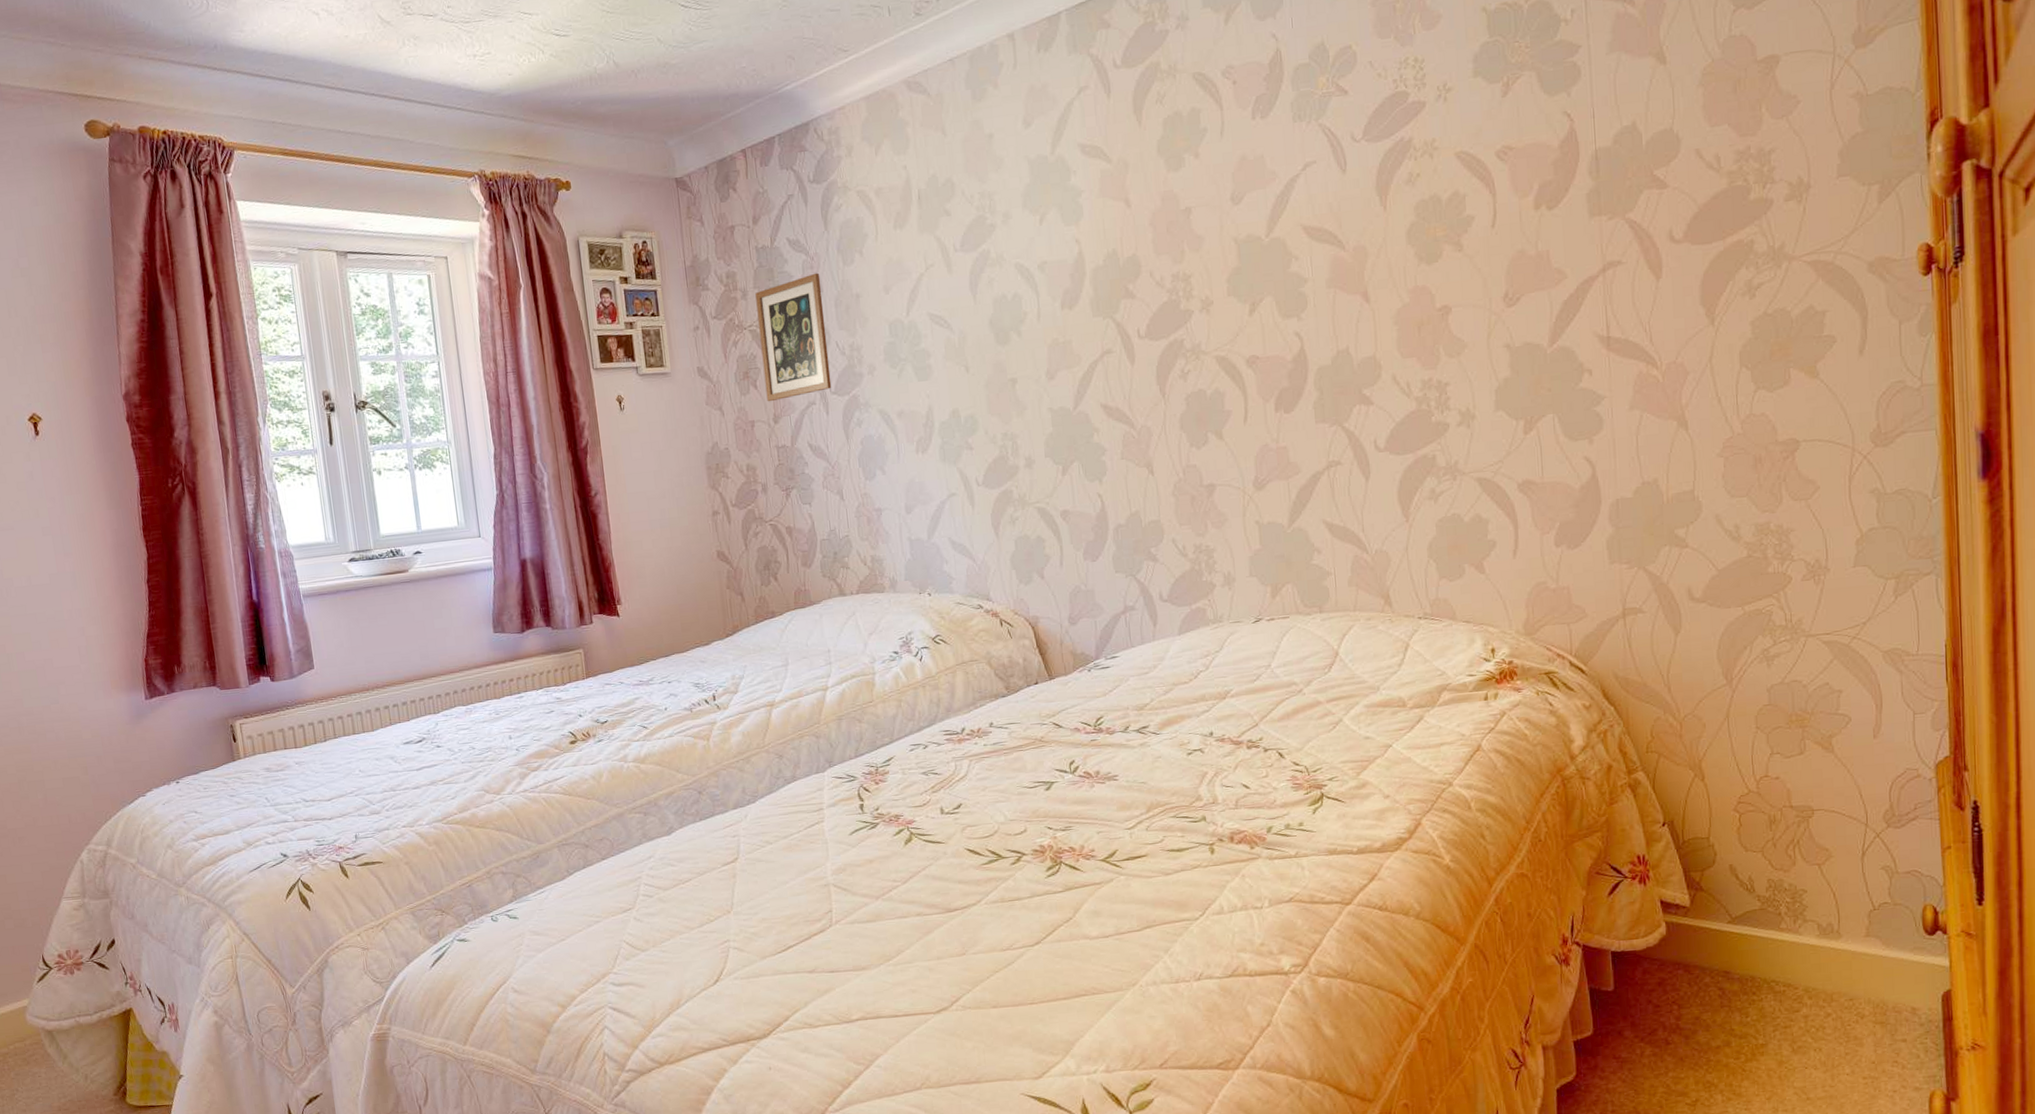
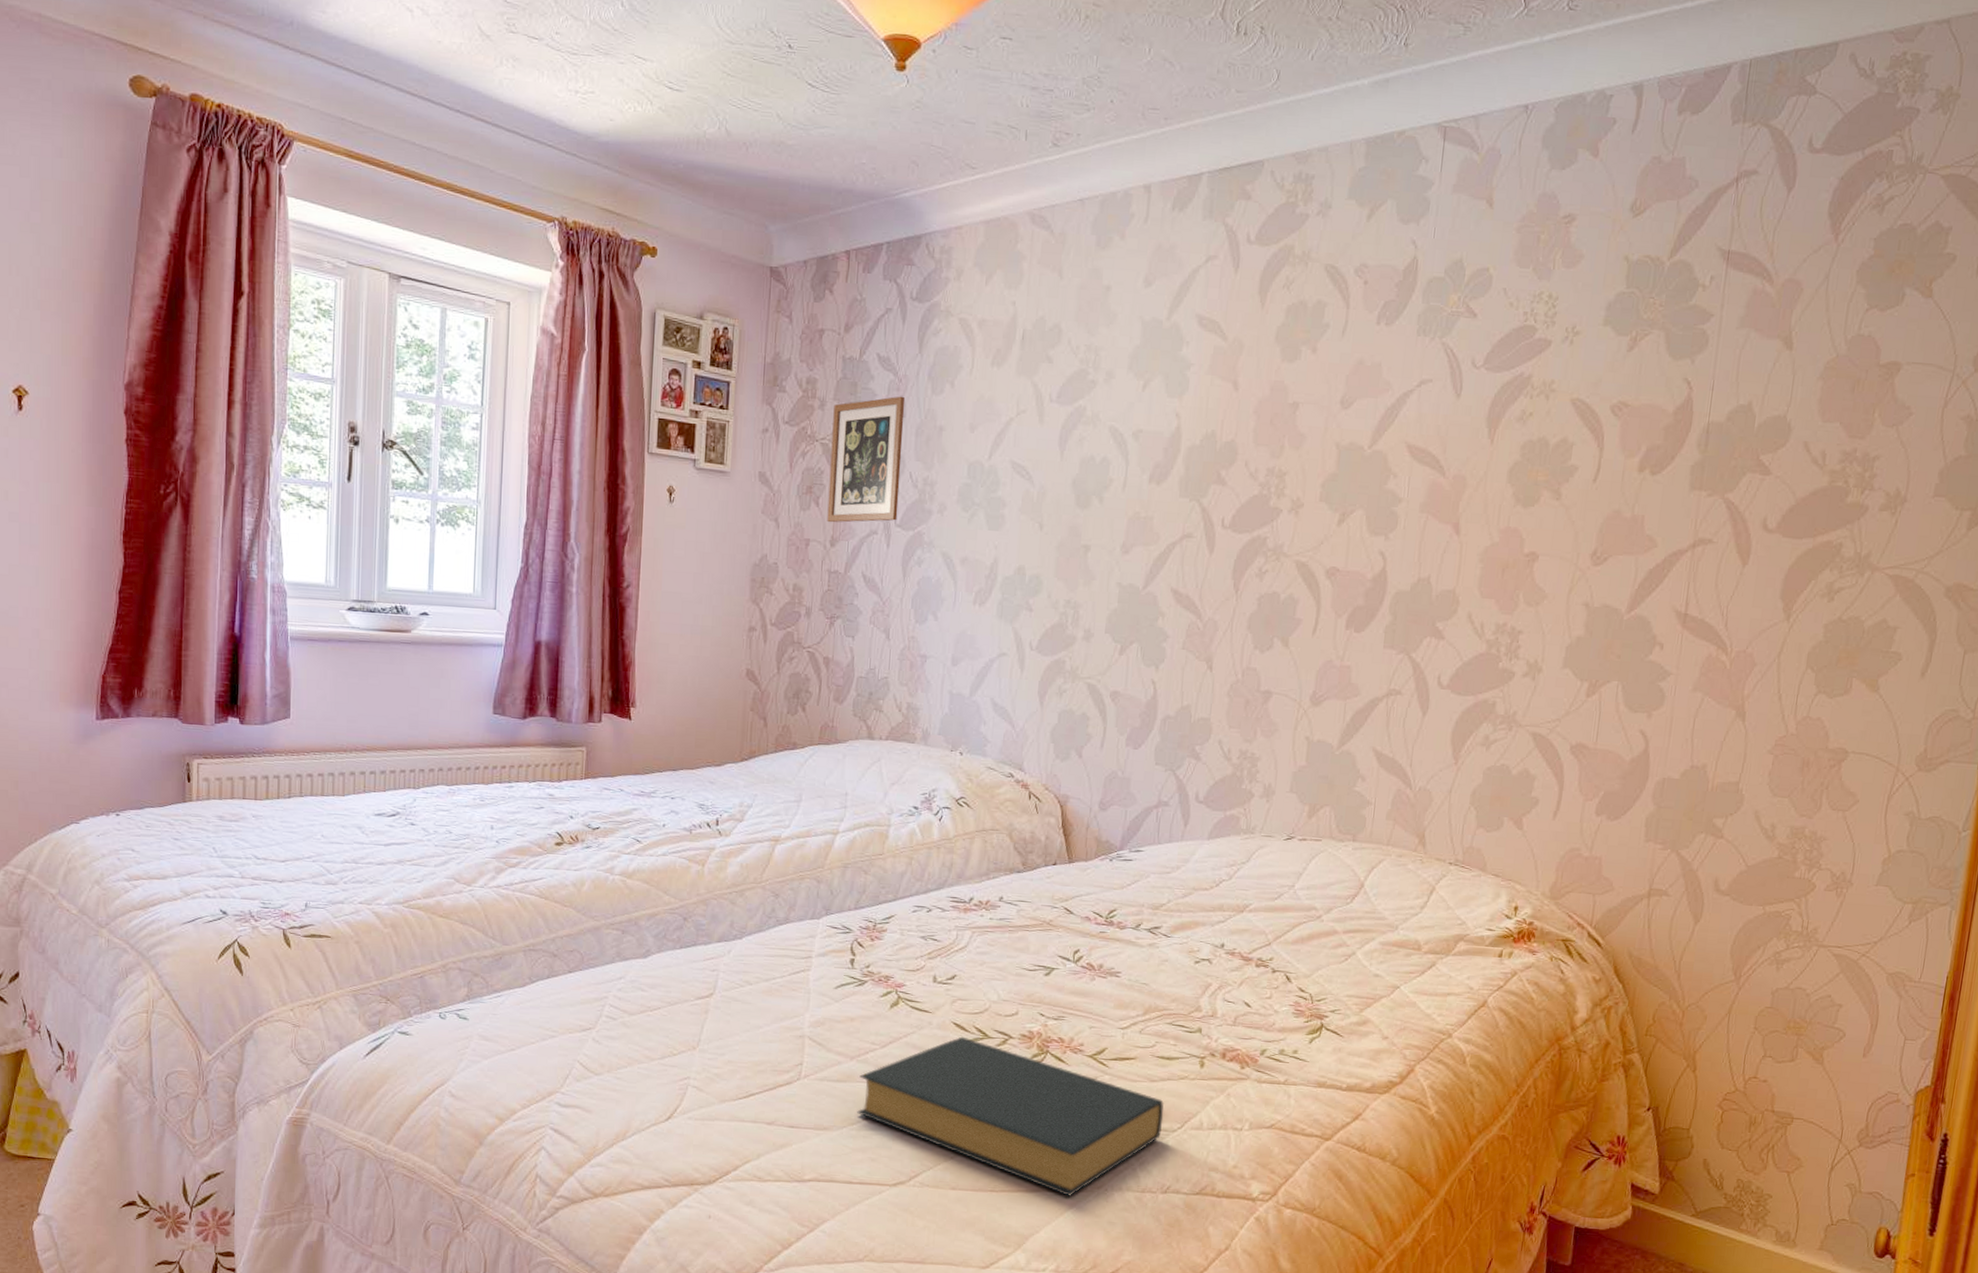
hardback book: none [887,861,1185,998] -> present [857,1036,1164,1196]

